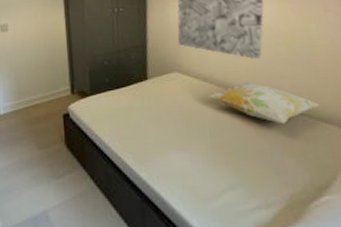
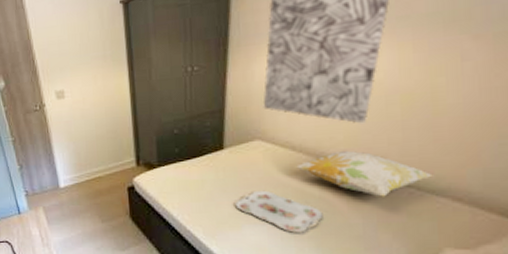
serving tray: none [160,118,237,158] -> present [235,190,323,233]

